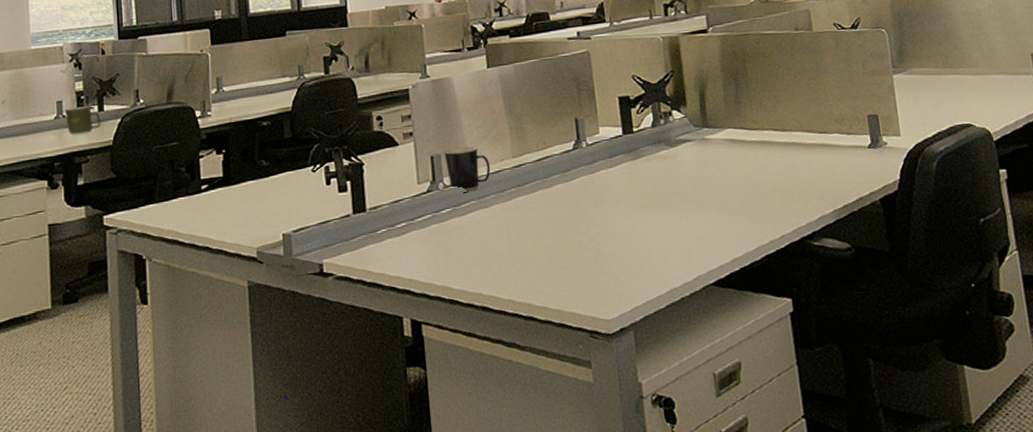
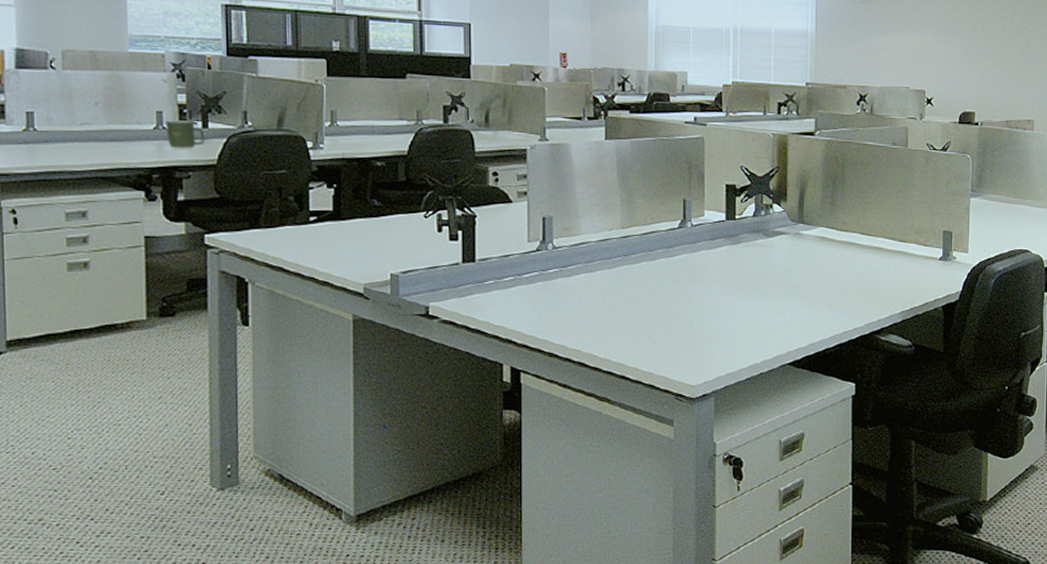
mug: present [444,146,491,192] -> none [556,212,599,255]

